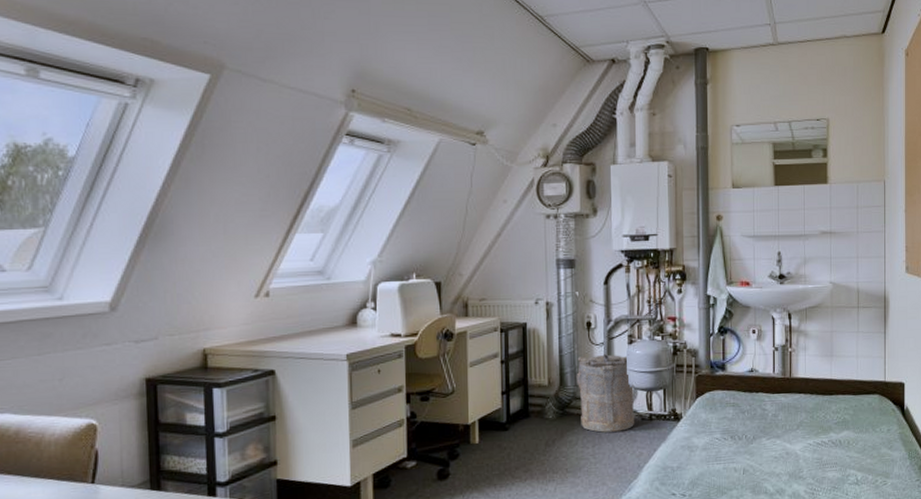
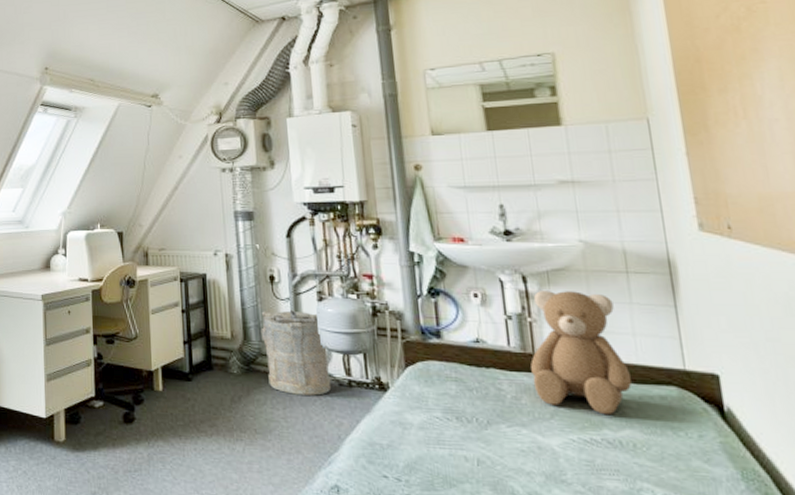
teddy bear: none [788,324,851,422] -> present [530,291,632,415]

